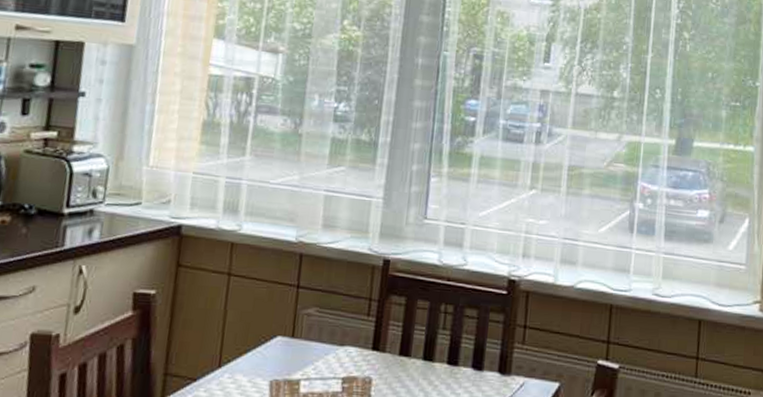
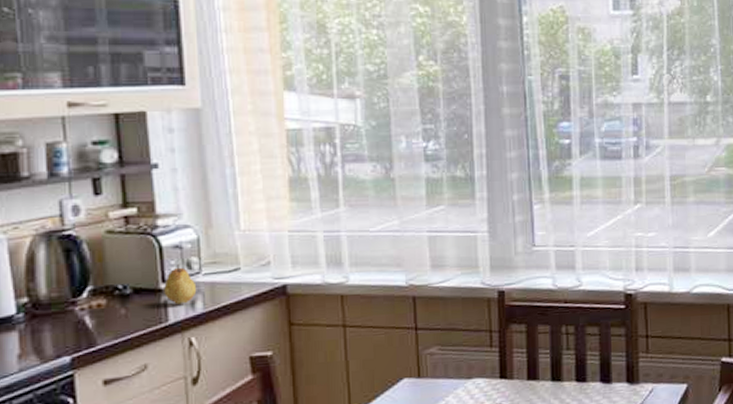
fruit: none [66,190,98,231] -> present [164,263,197,304]

